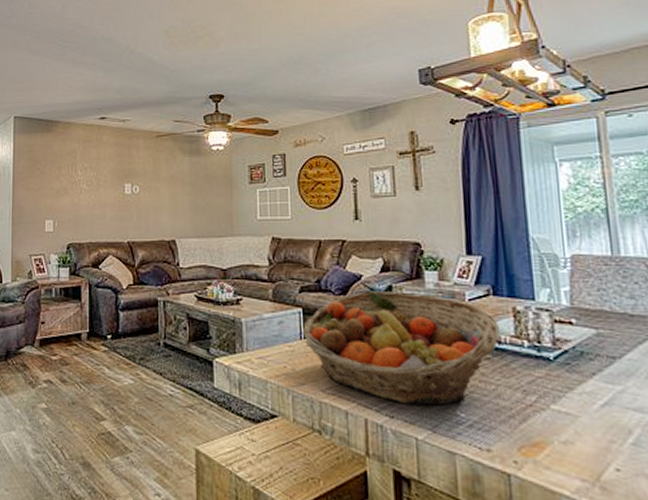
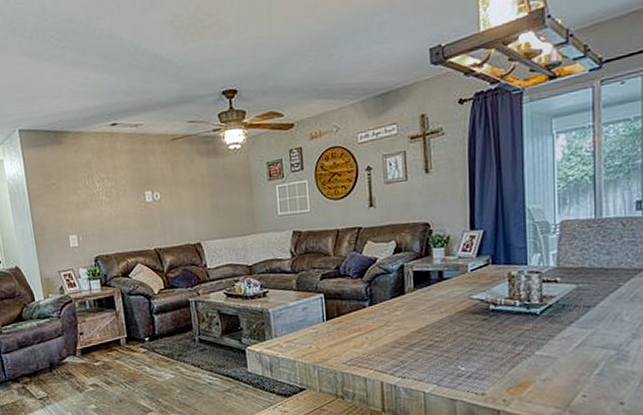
fruit basket: present [302,291,499,406] -> none [324,269,496,366]

